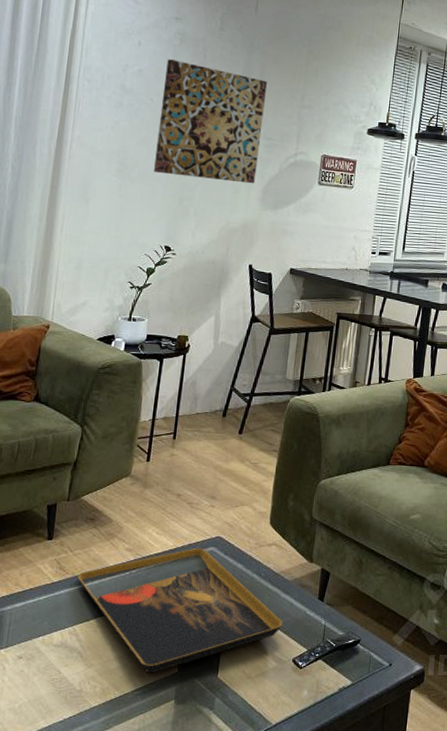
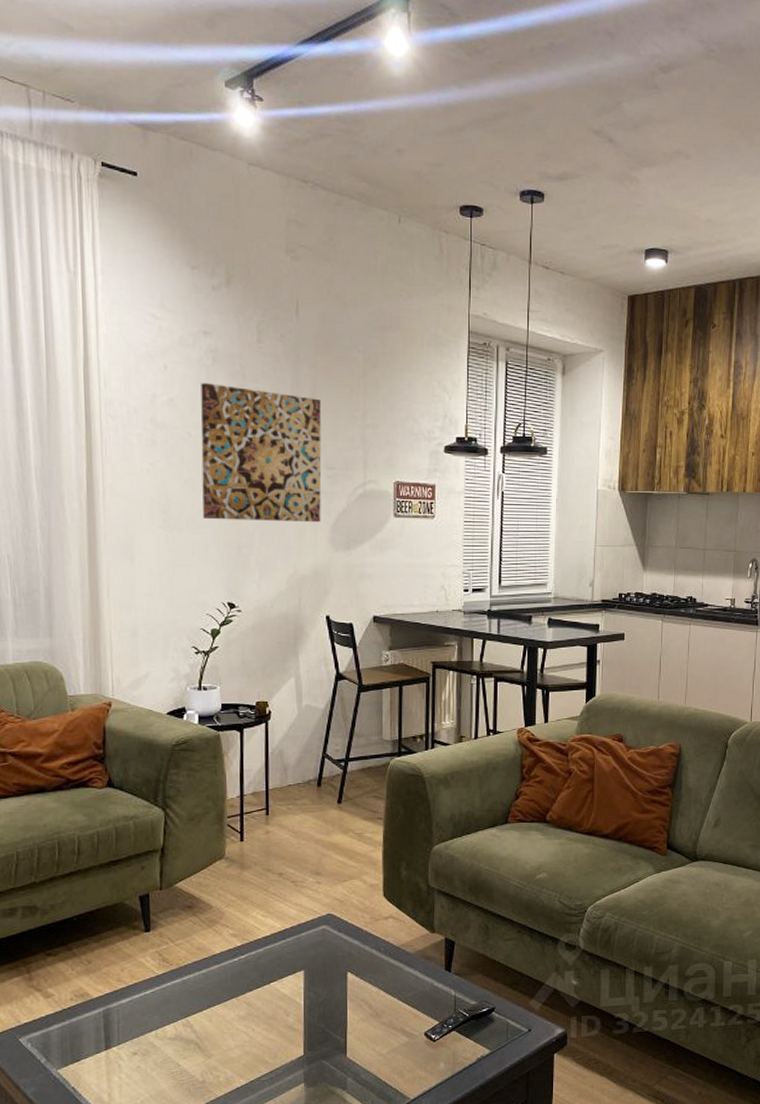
decorative tray: present [76,547,283,674] -> none [182,927,410,1060]

